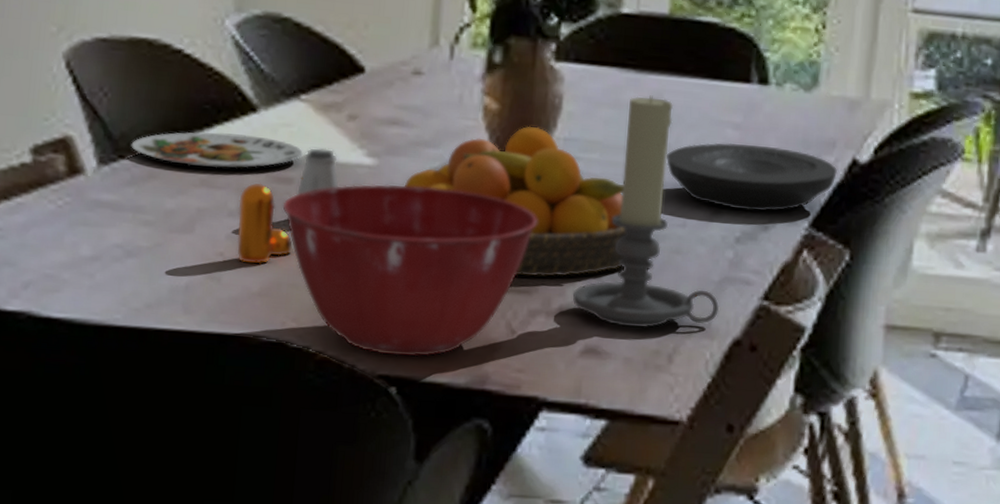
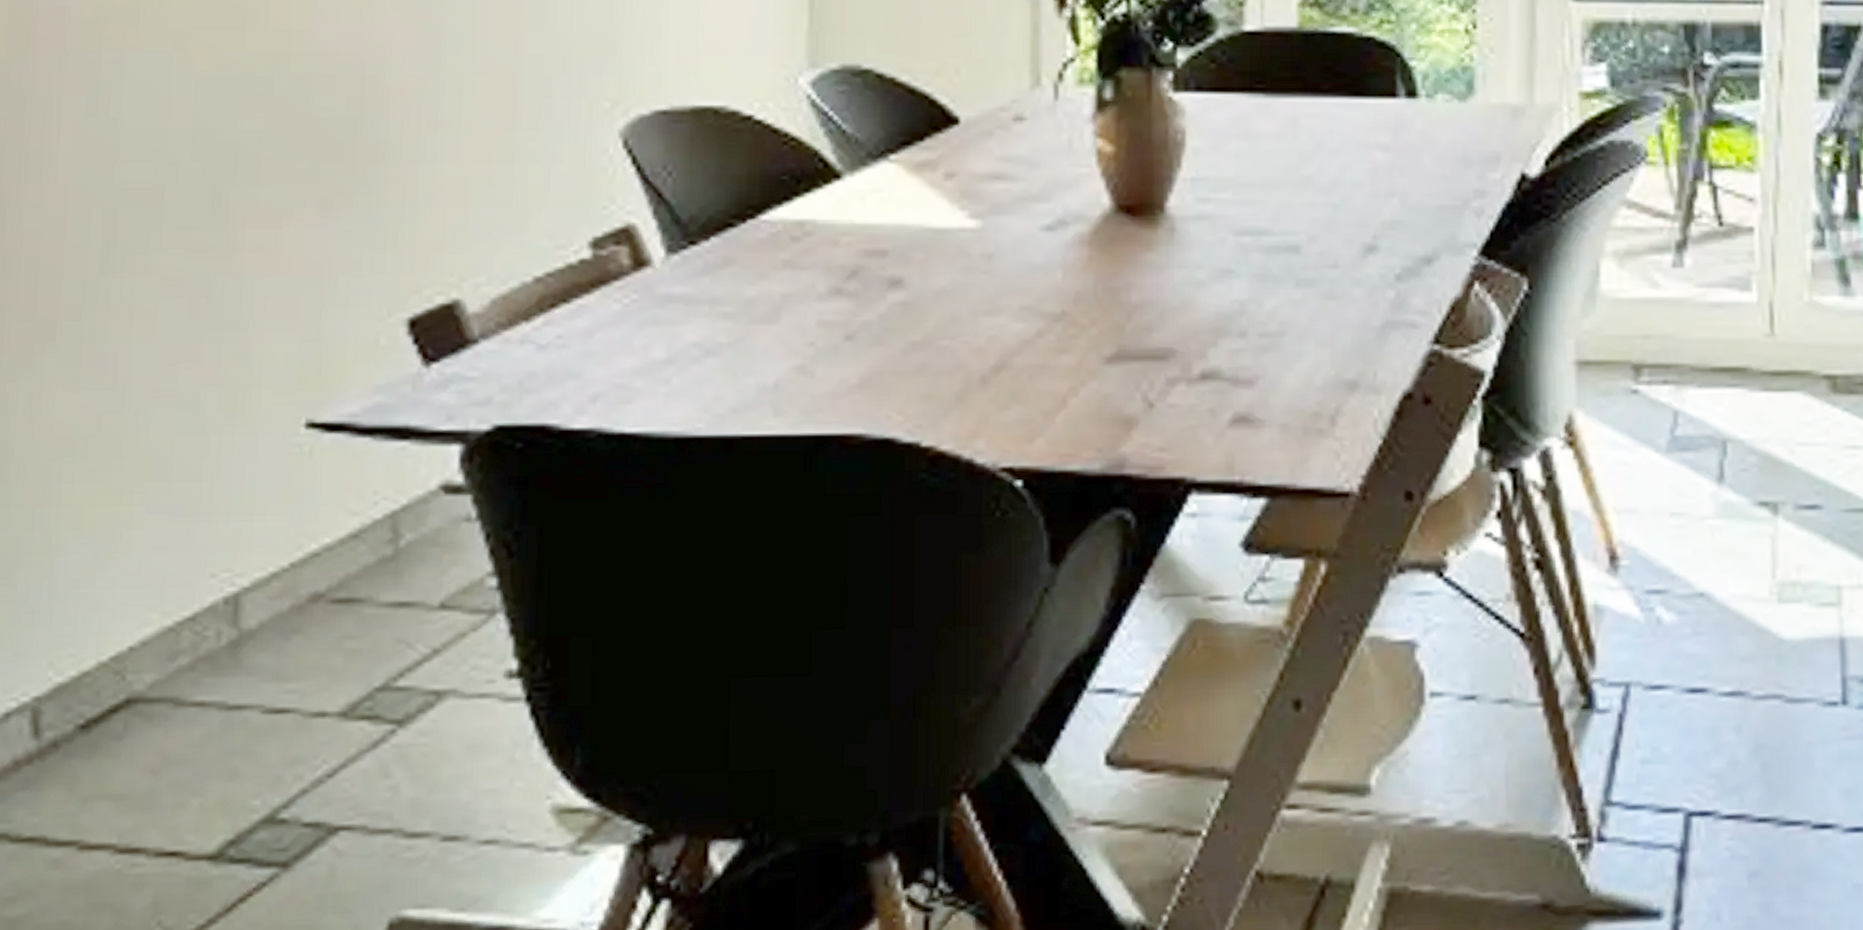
plate: present [131,132,303,169] -> none [702,206,897,247]
pepper shaker: present [236,183,293,264] -> none [828,259,892,352]
mixing bowl: present [282,184,537,357] -> none [878,246,1168,444]
saltshaker: present [296,147,339,196] -> none [892,213,940,270]
fruit bowl: present [404,126,627,277] -> none [1013,168,1271,340]
candle holder: present [572,95,720,328] -> none [1215,121,1385,388]
plate: present [666,143,837,212] -> none [1308,167,1505,244]

